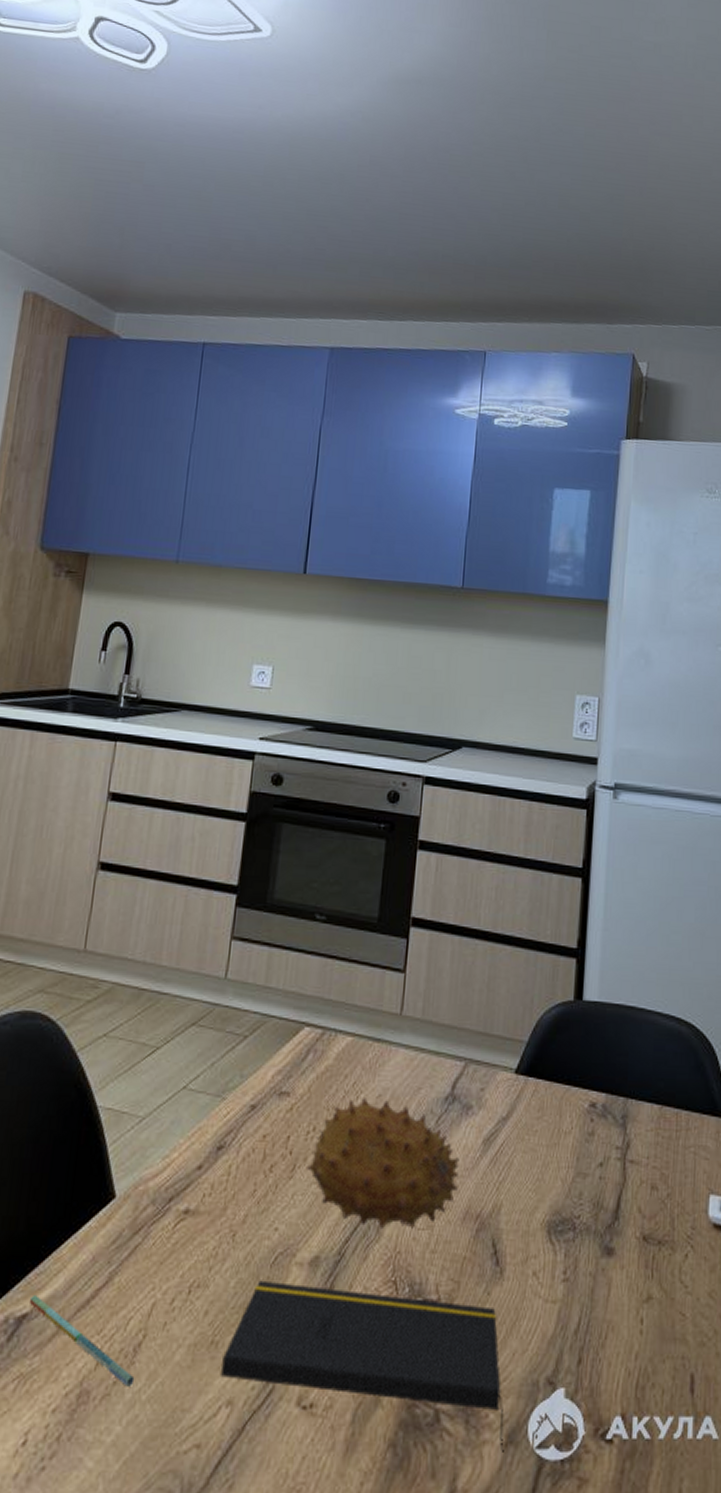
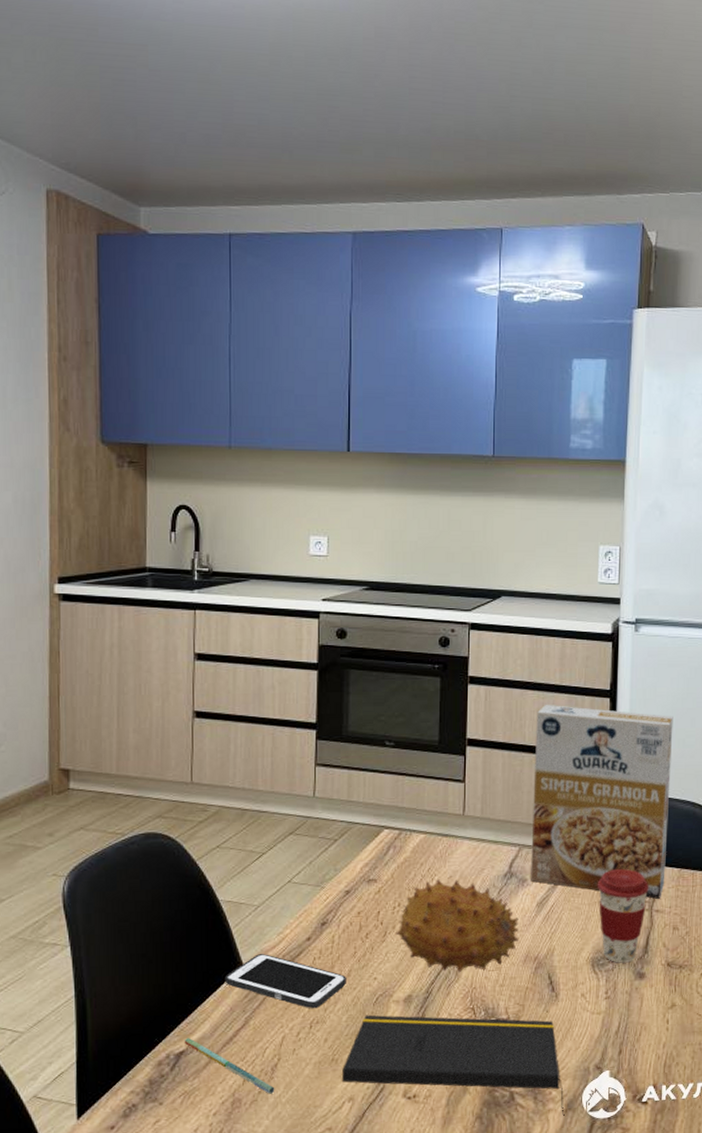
cell phone: none [90,1184,241,1266] -> present [225,954,346,1009]
cereal box: none [477,880,656,1145] -> present [531,704,673,899]
coffee cup: none [558,1101,622,1232] -> present [597,869,649,963]

